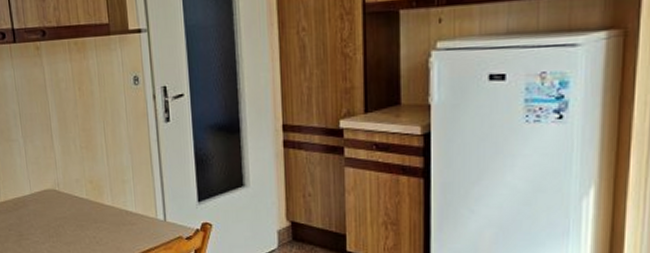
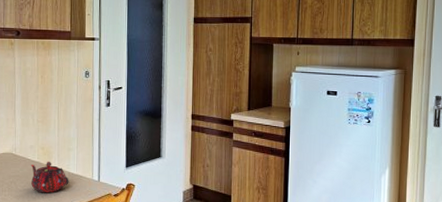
teapot: none [79,197,128,238] -> present [30,161,69,193]

